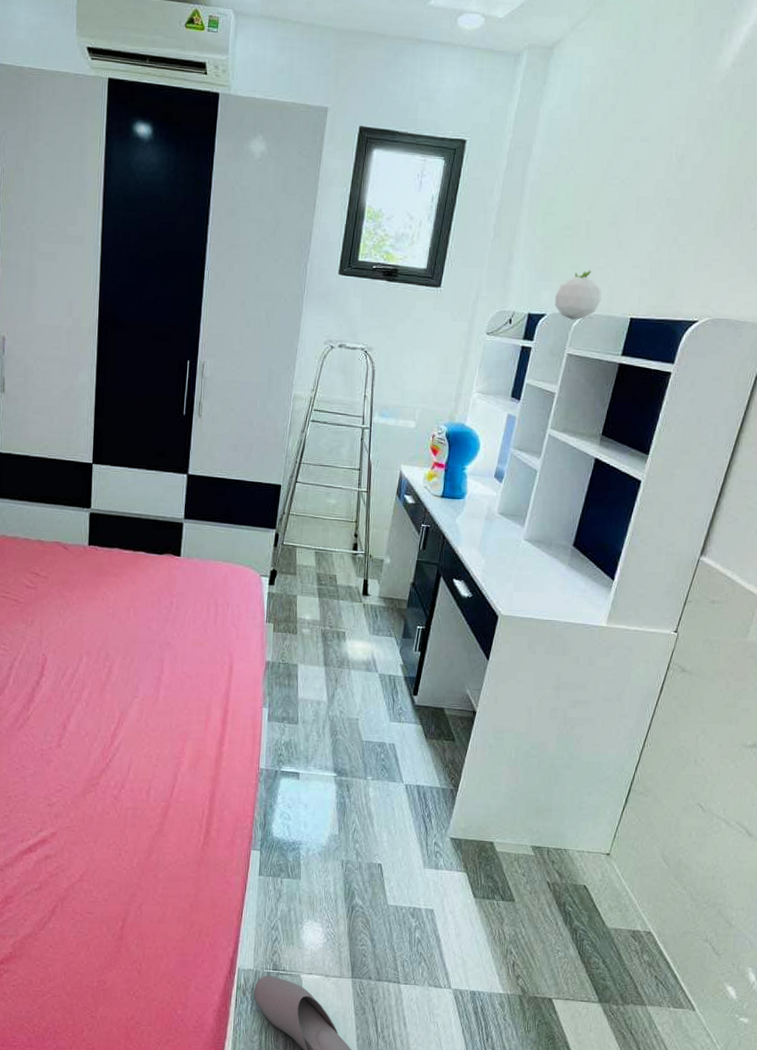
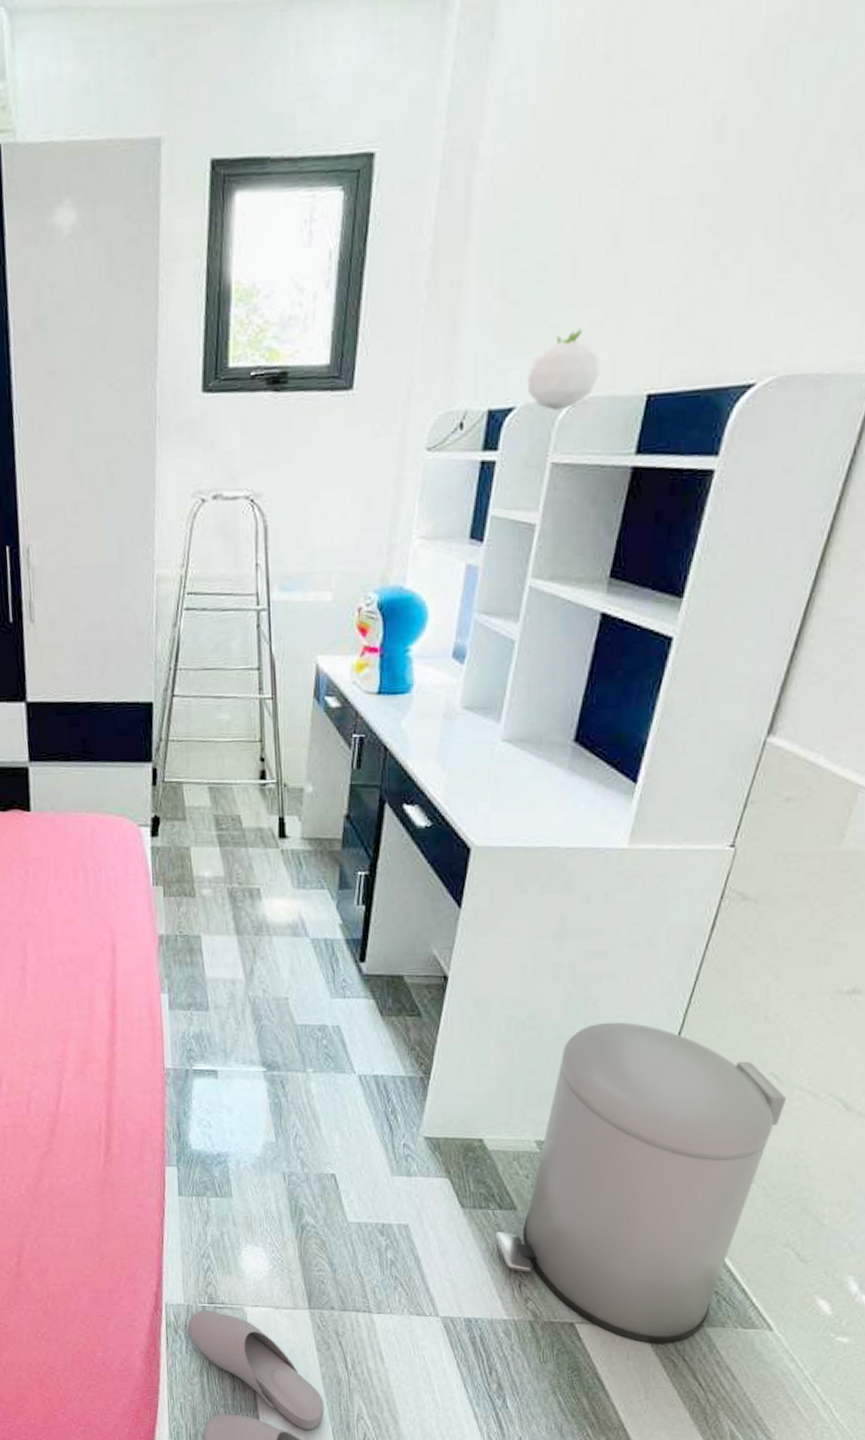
pedal bin: none [497,756,708,1019] -> present [494,1022,787,1344]

